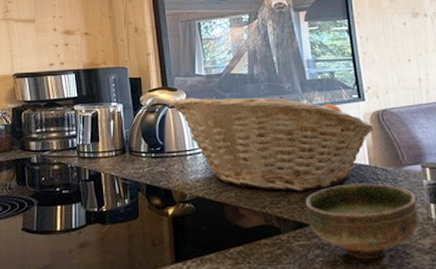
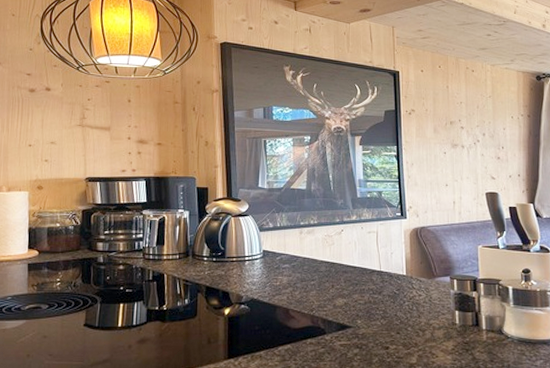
fruit basket: present [172,97,374,192] -> none [235,208,412,297]
bowl: present [306,183,420,259] -> none [349,291,446,357]

